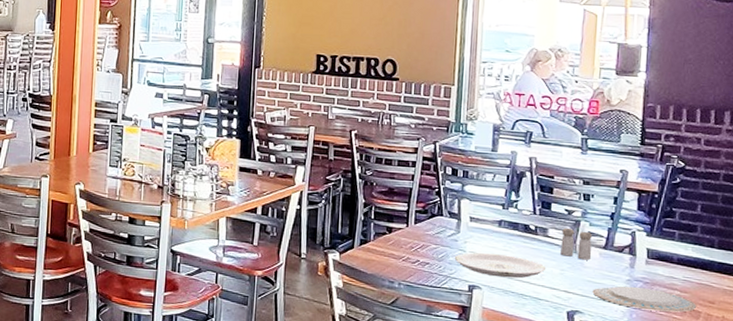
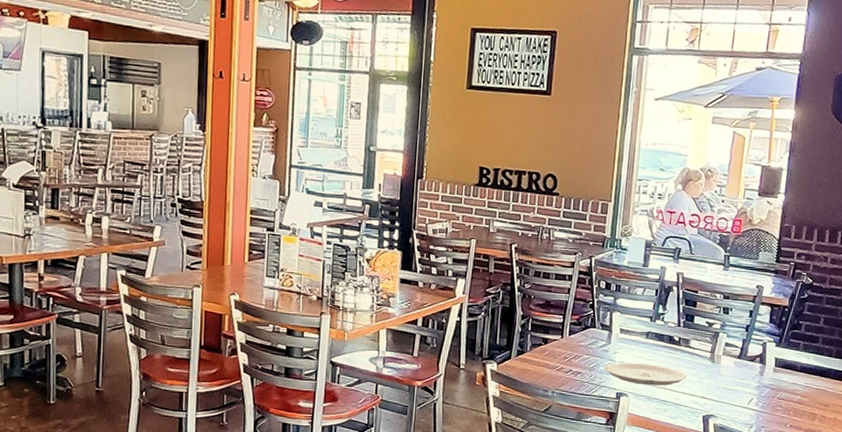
salt and pepper shaker: present [560,228,592,260] -> none [700,339,729,369]
plate: present [592,286,696,312] -> none [726,392,813,415]

